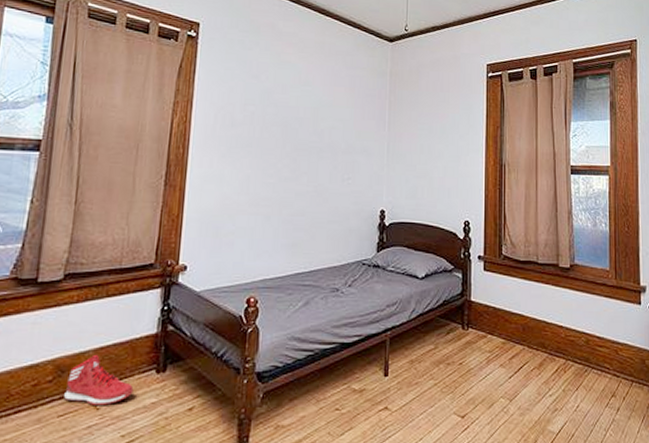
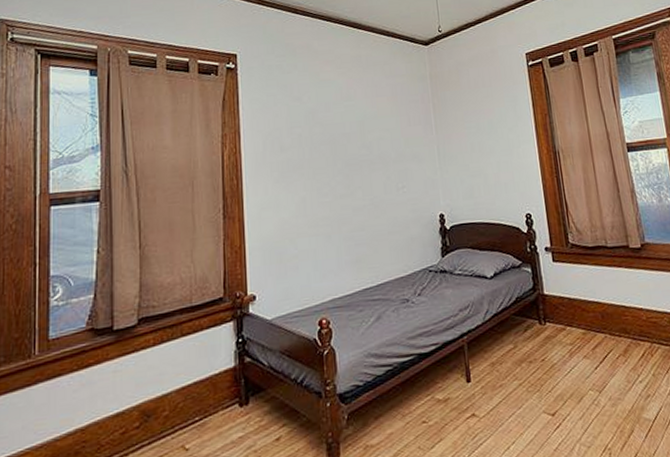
sneaker: present [64,355,134,405] -> none [153,396,220,447]

